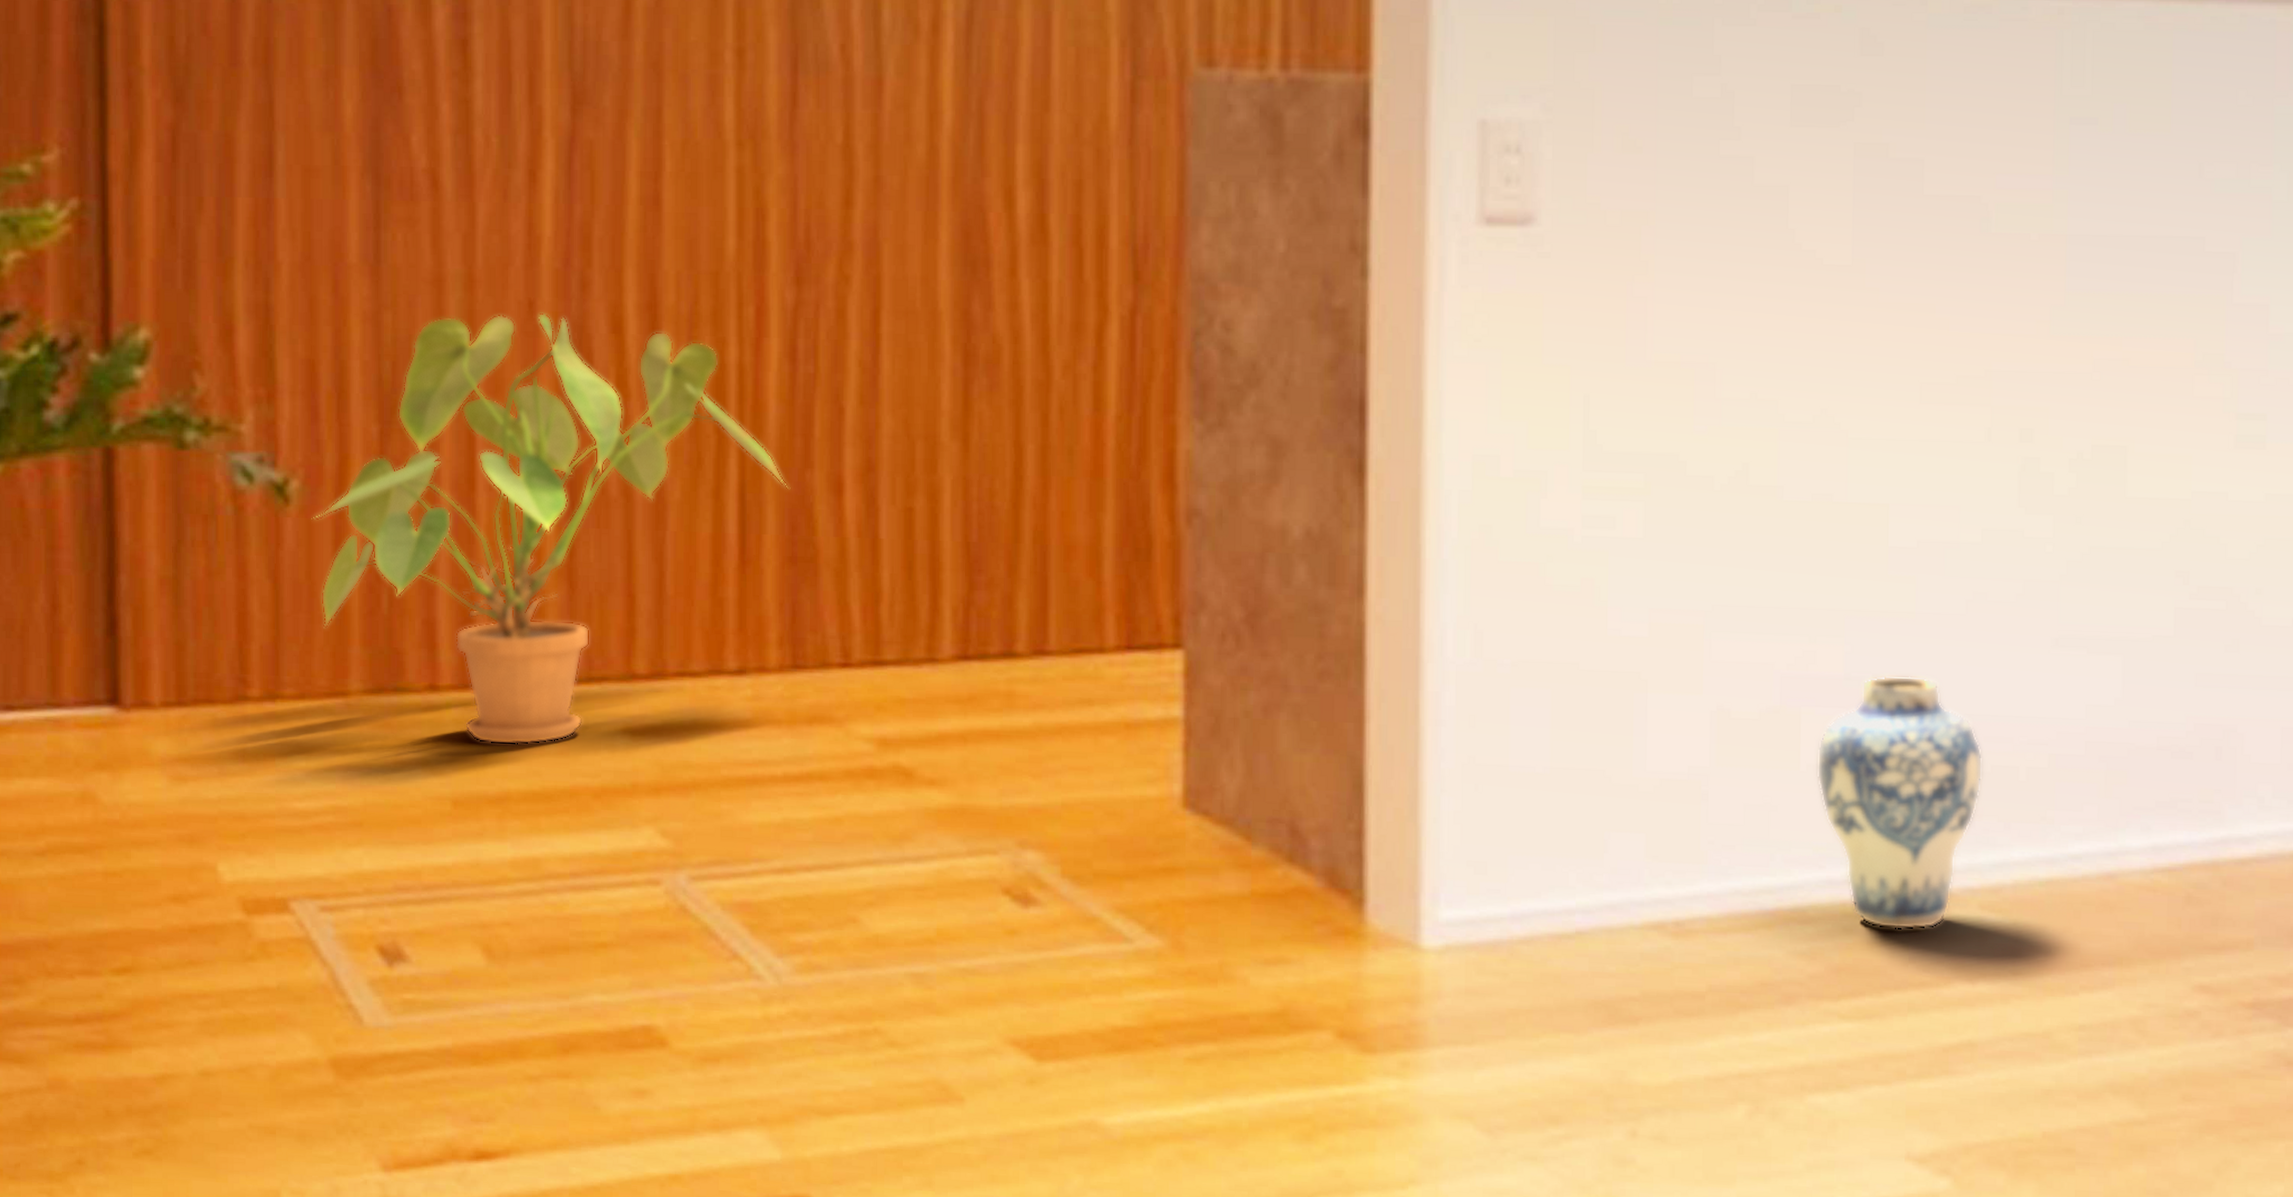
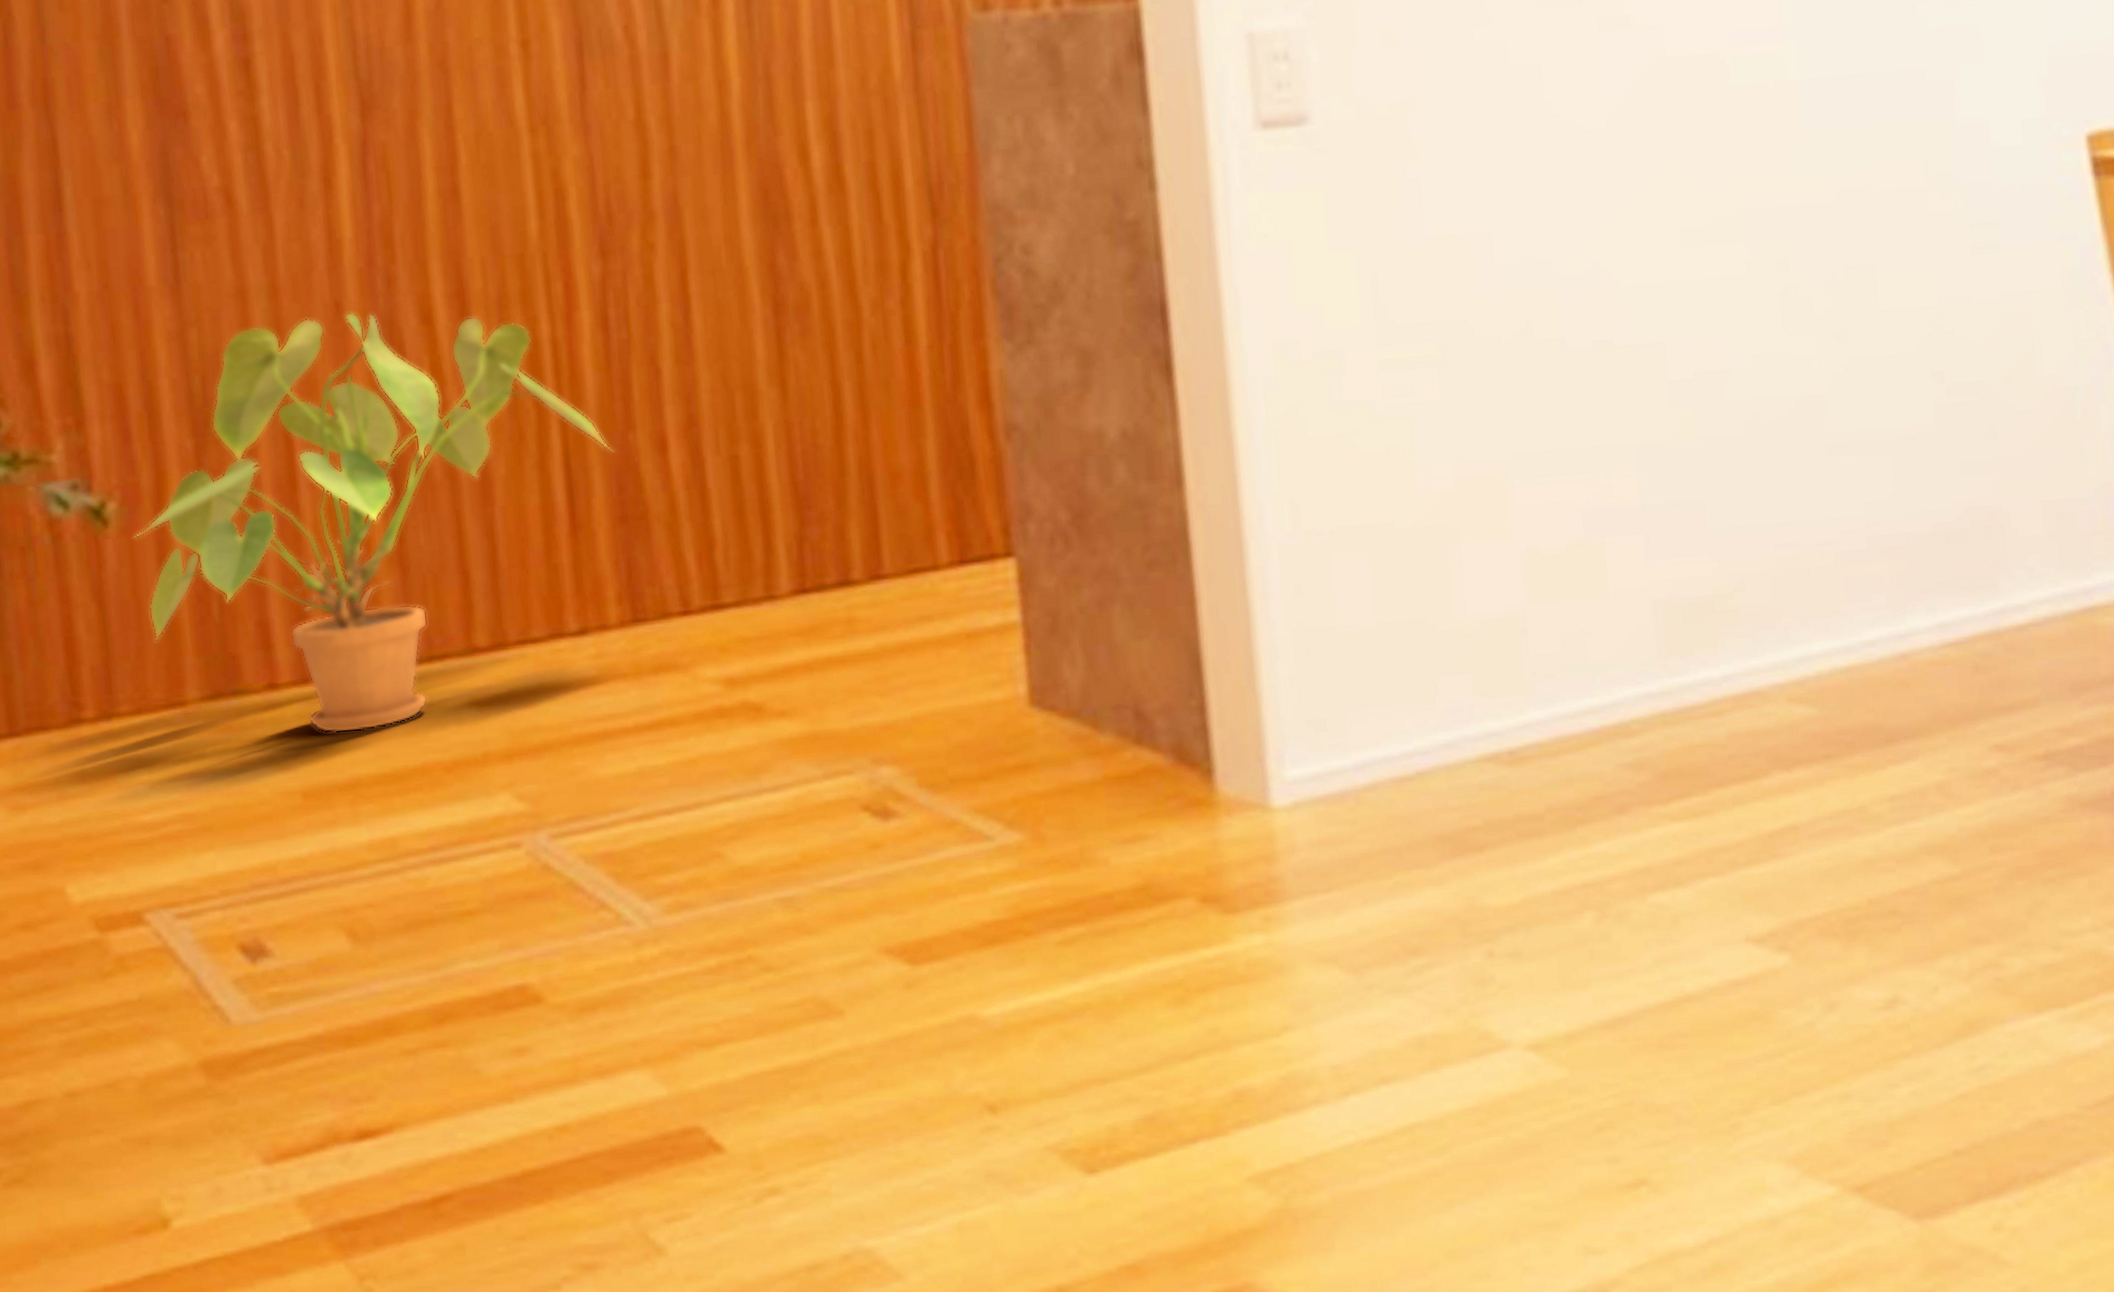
vase: present [1816,675,1983,931] -> none [1623,496,1778,732]

